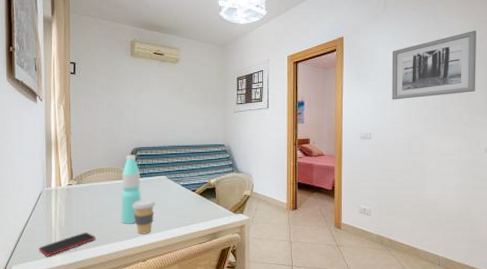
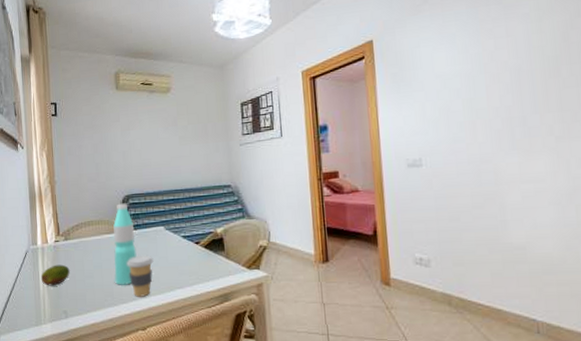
smartphone: present [38,232,96,256] -> none [27,296,88,324]
fruit: none [54,205,81,223] -> present [41,264,70,286]
wall art: present [392,31,477,100] -> none [441,11,570,114]

